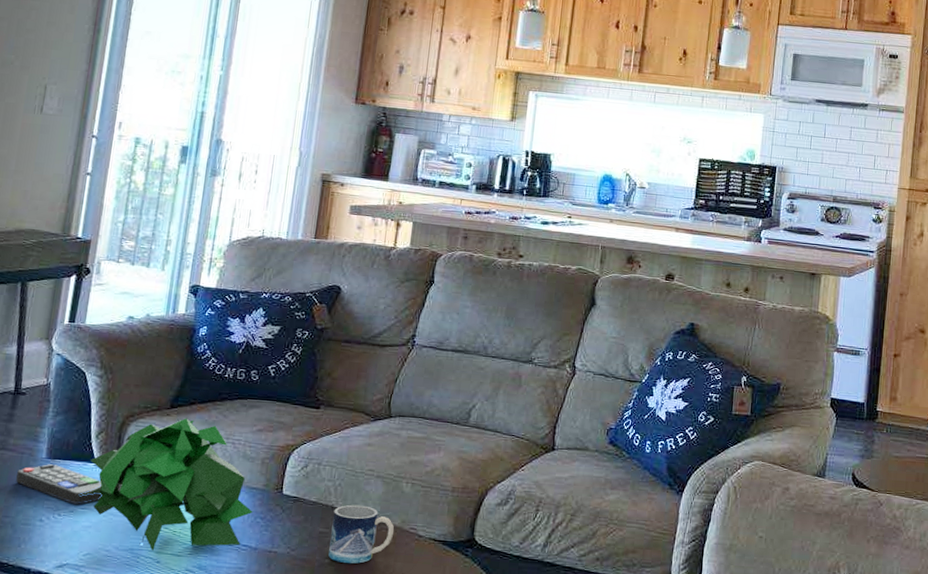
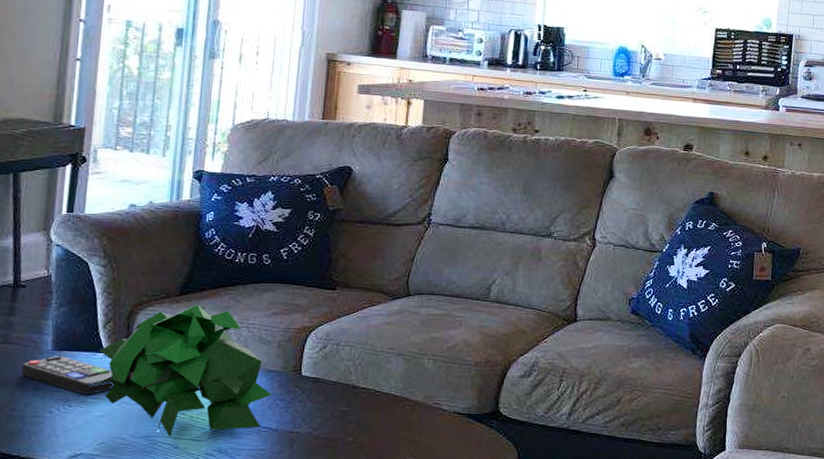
mug: present [328,504,394,564] -> none [352,383,418,440]

